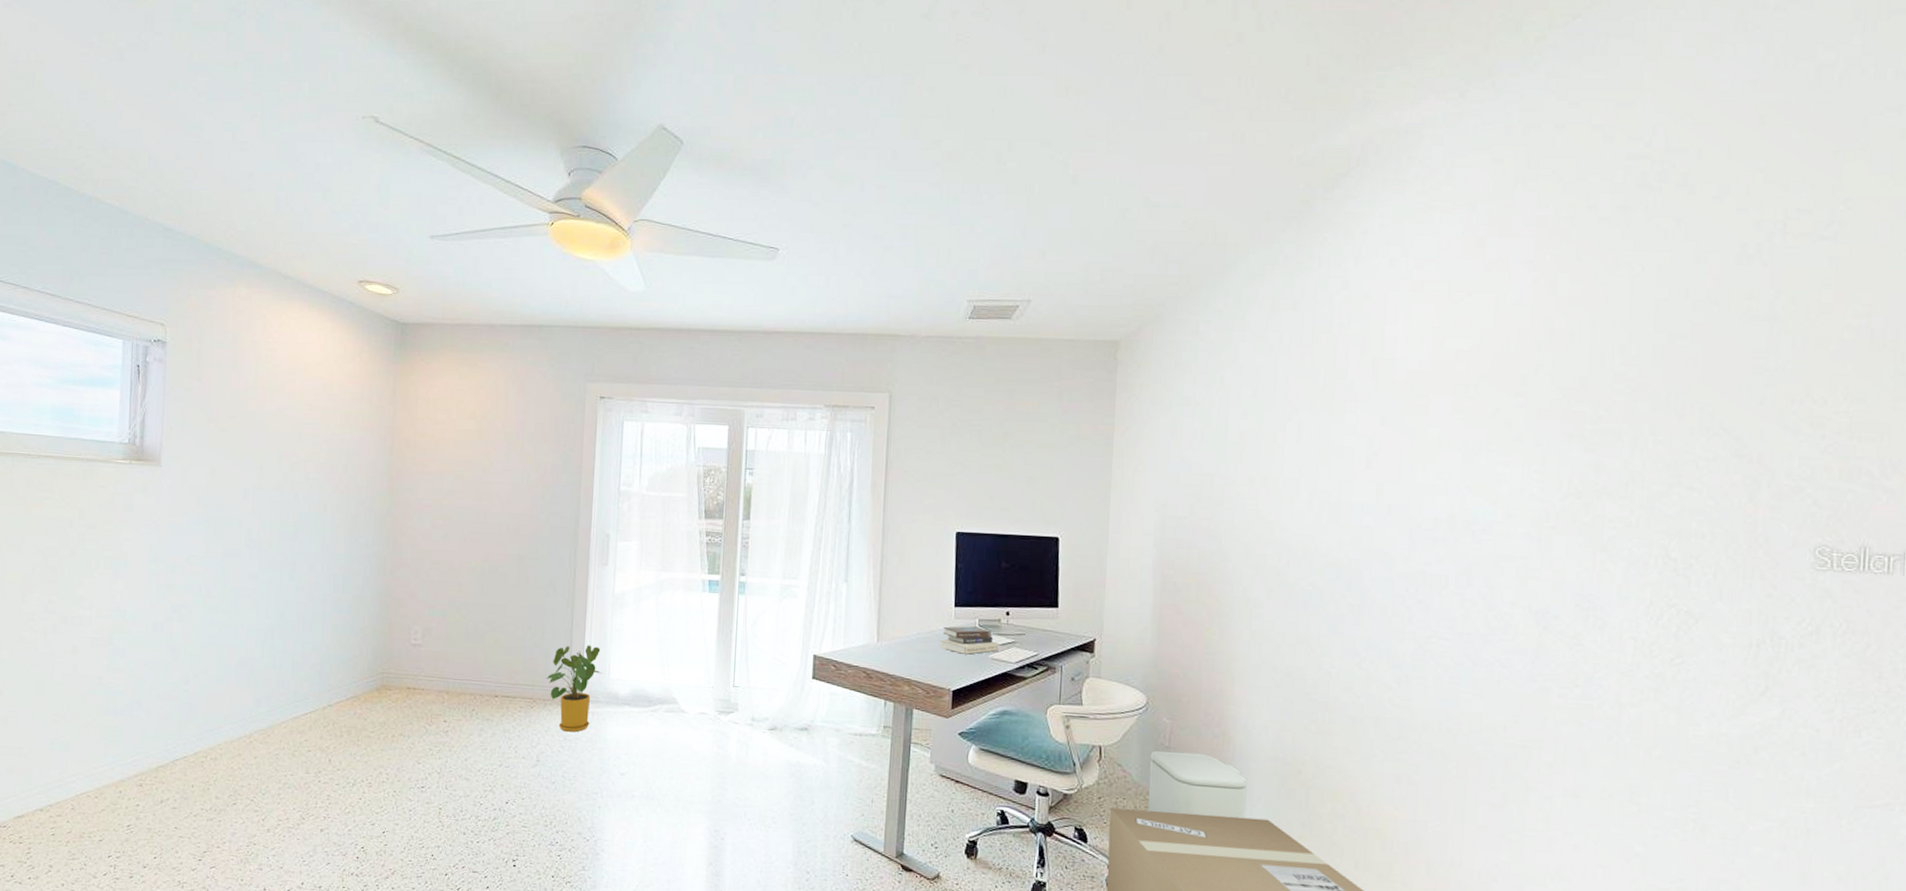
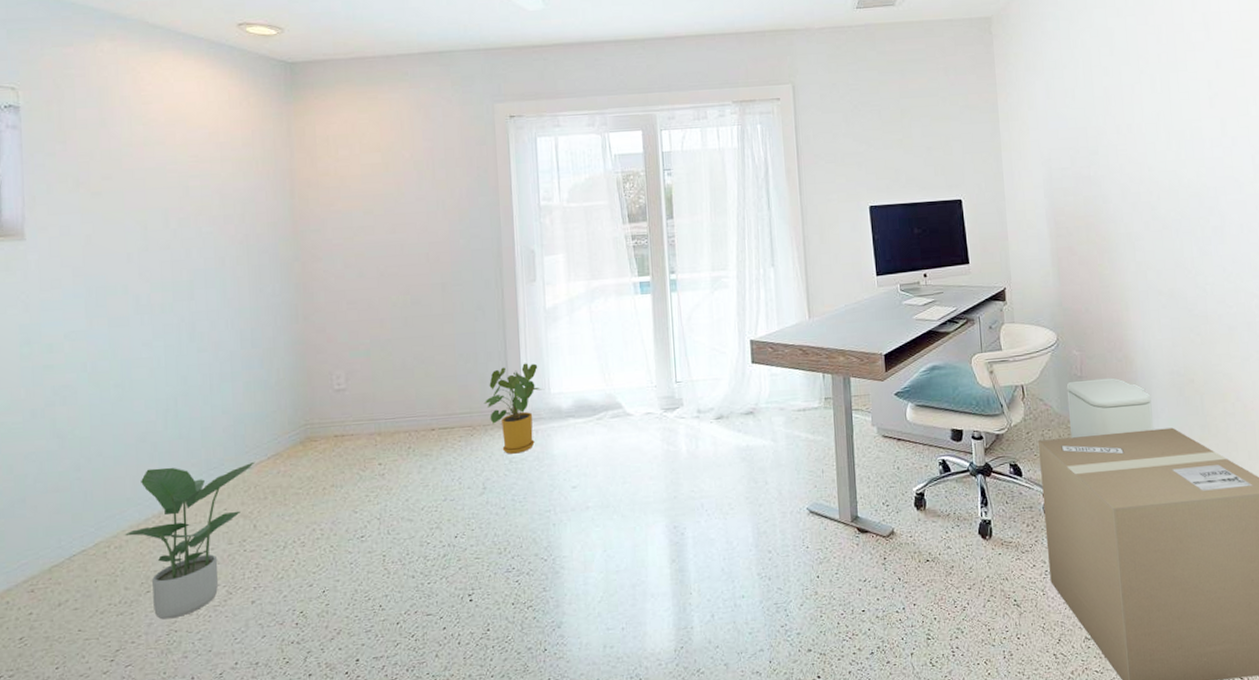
potted plant: none [220,692,336,832] -> present [125,461,256,620]
books: present [940,626,999,655] -> none [867,291,921,319]

